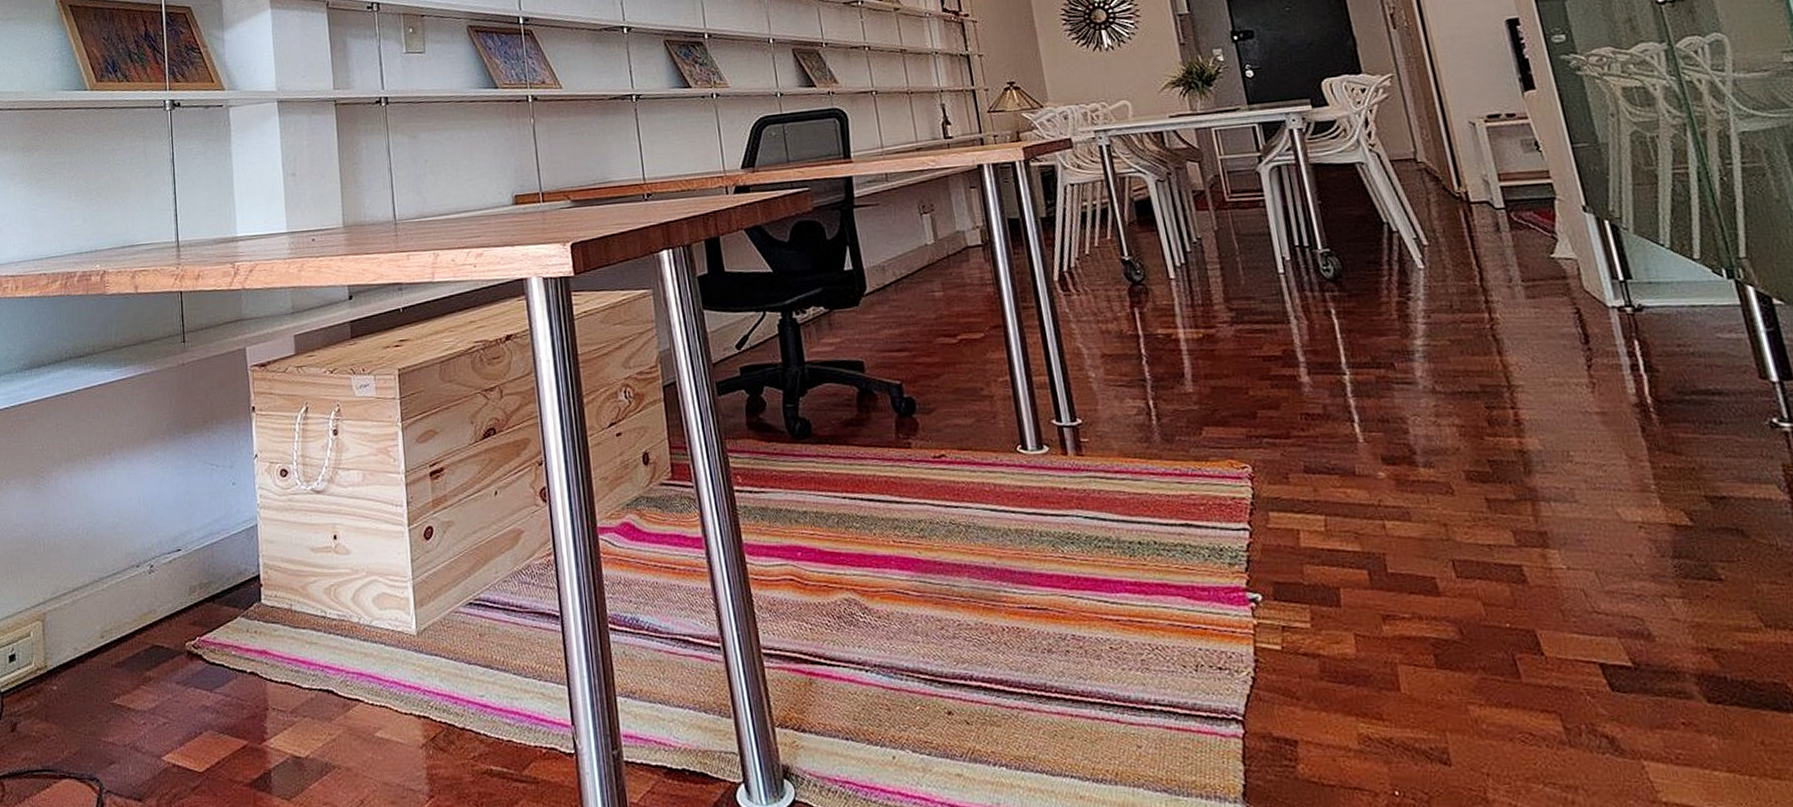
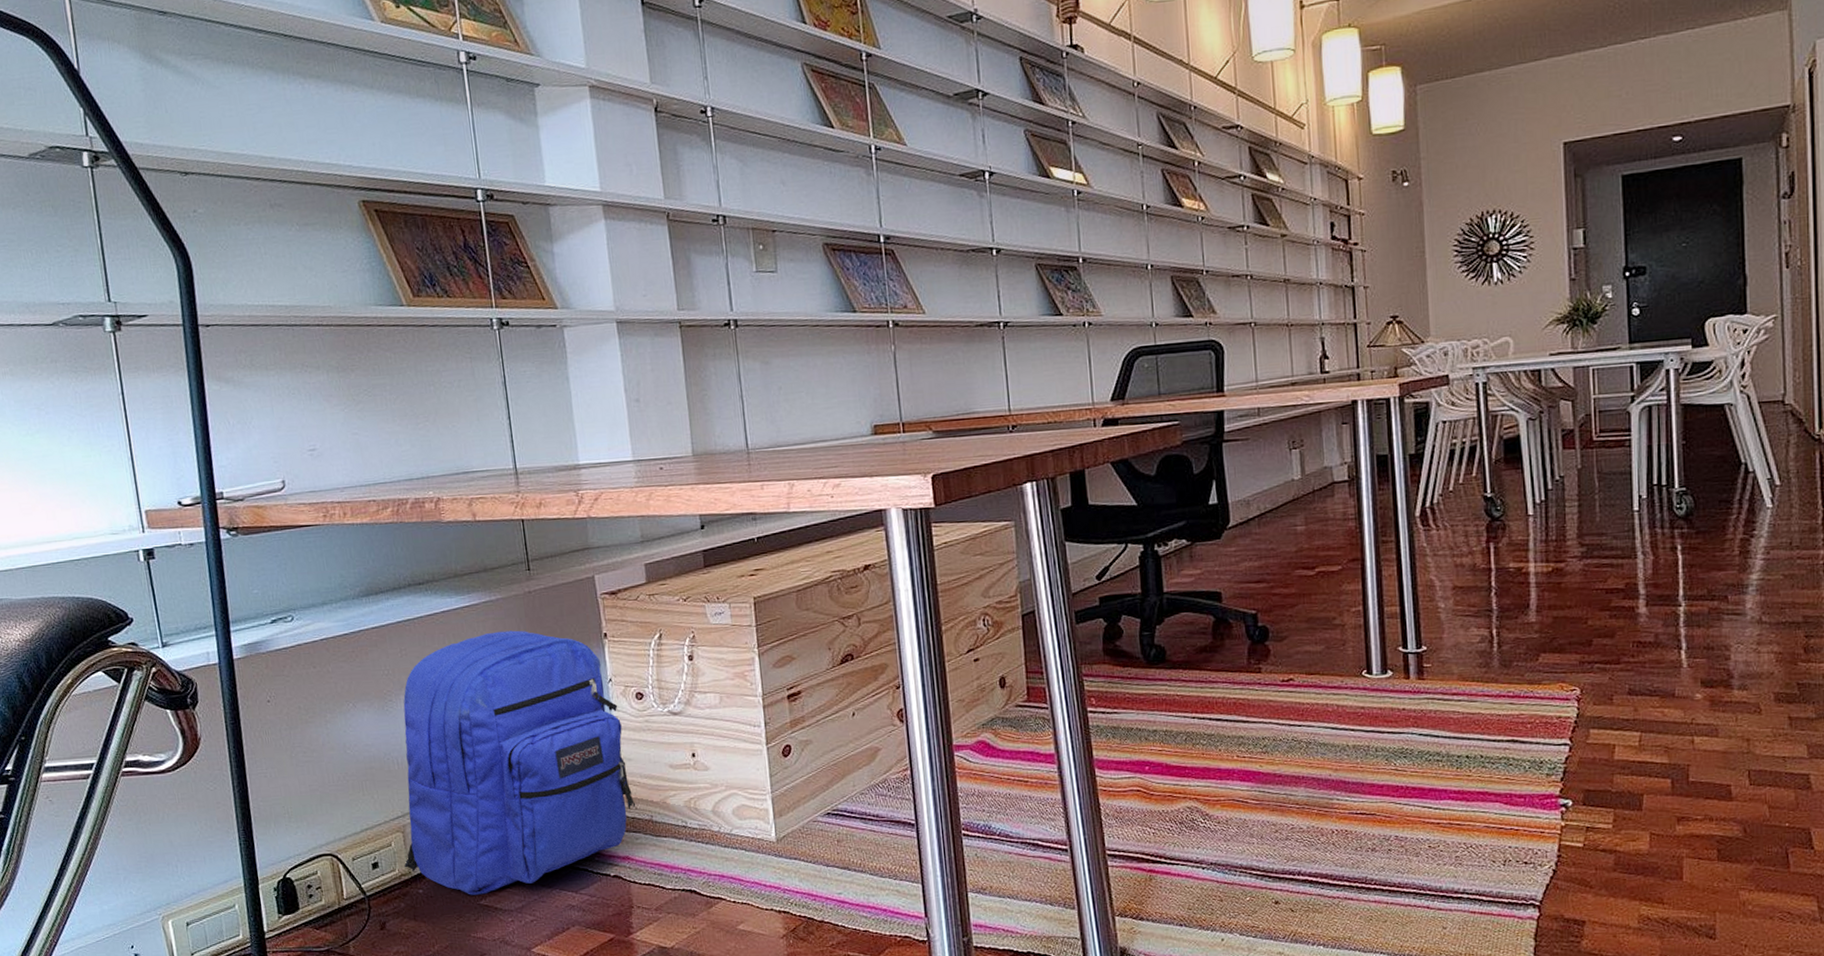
backpack: none [41,404,276,693] -> present [403,630,636,895]

